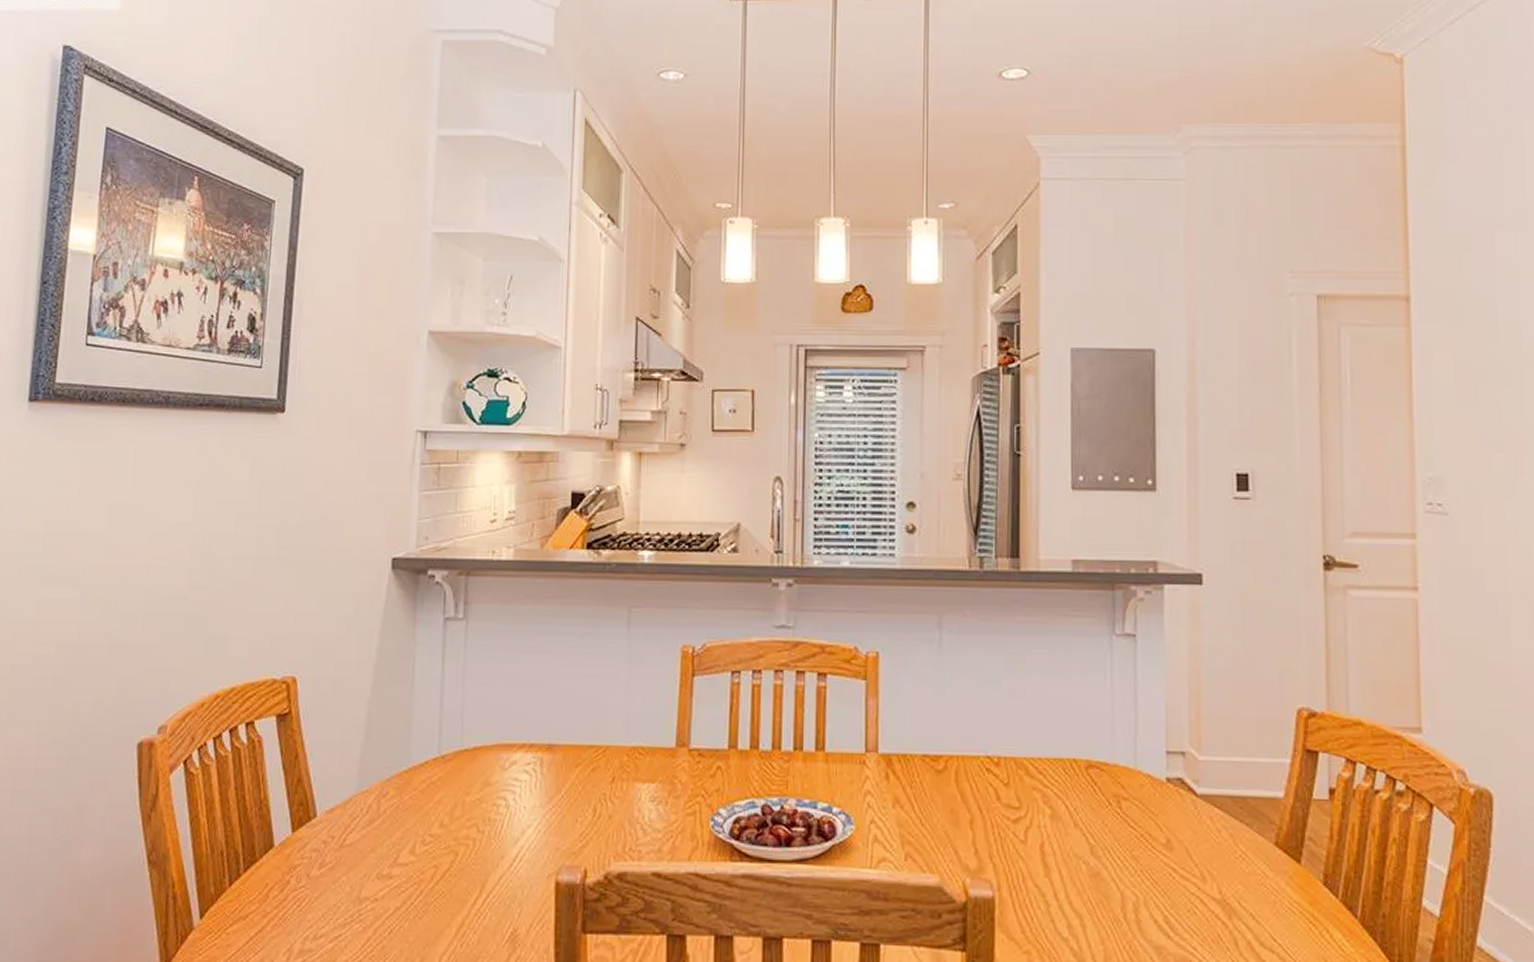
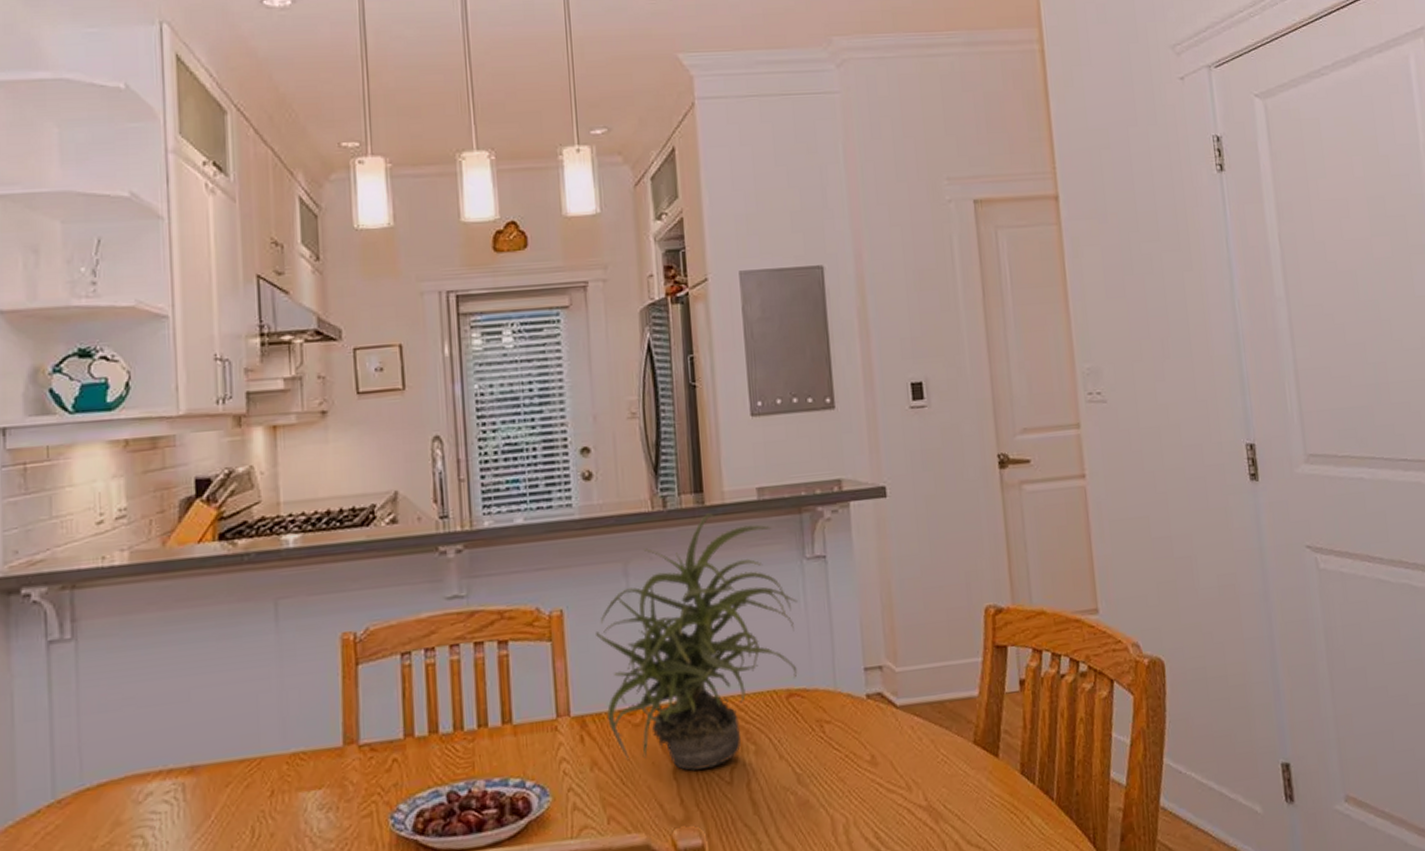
potted plant: none [908,579,1104,824] -> present [596,513,798,771]

